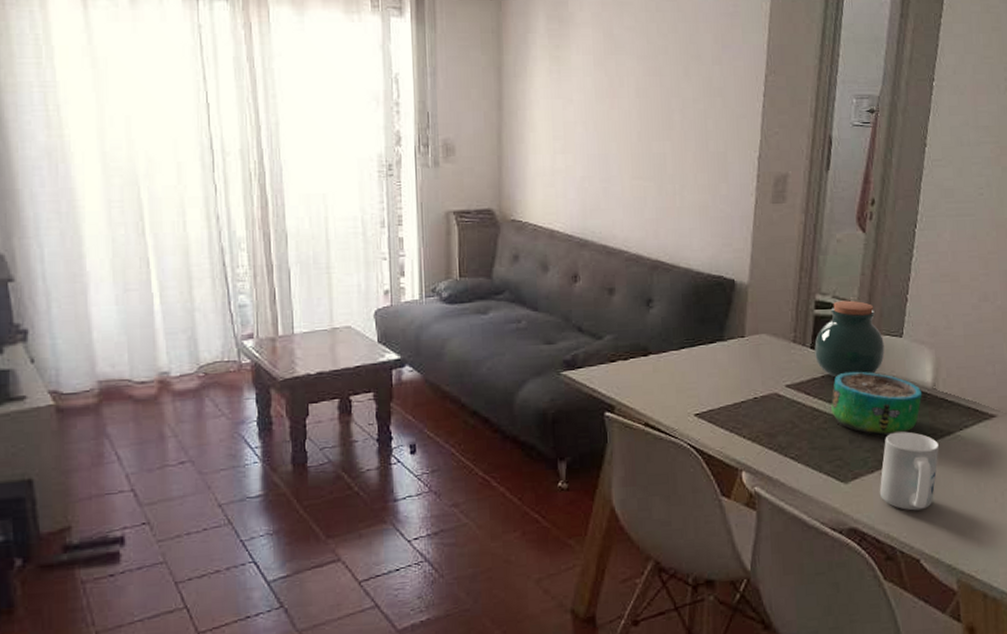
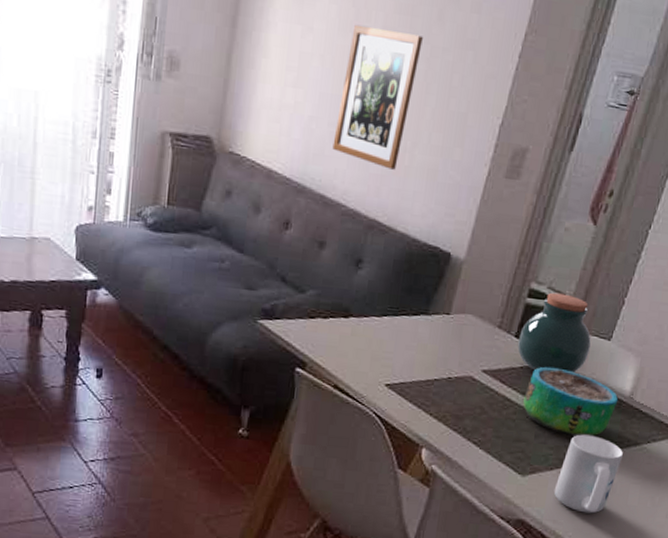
wall art: none [606,90,674,212] -> present [332,24,423,170]

